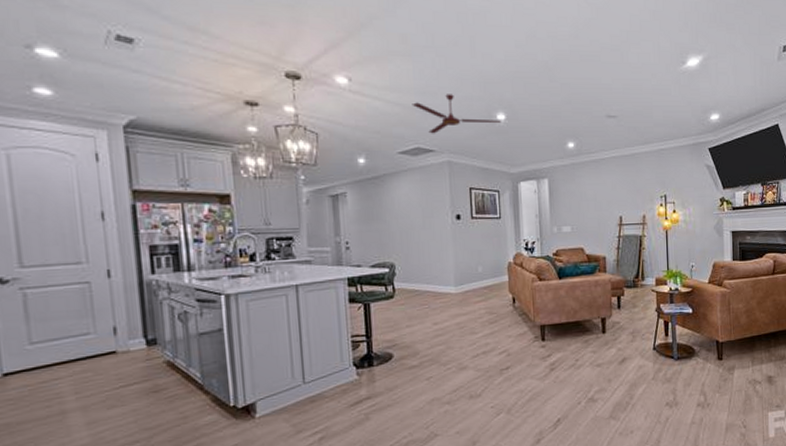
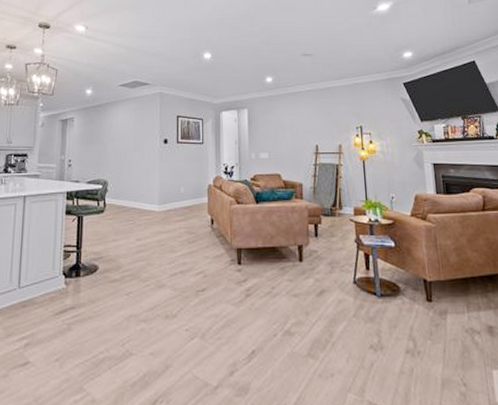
ceiling fan: present [412,94,501,134] -> none [133,37,207,70]

